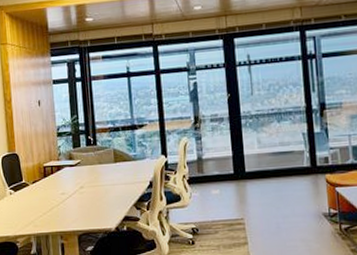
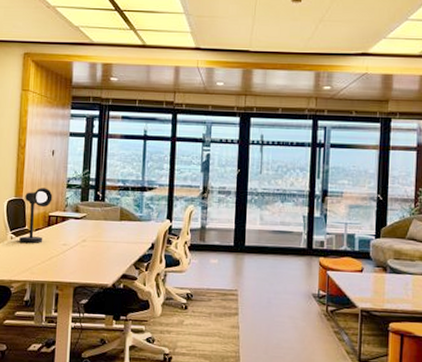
desk lamp: none [18,139,45,198] -> present [19,188,53,244]

